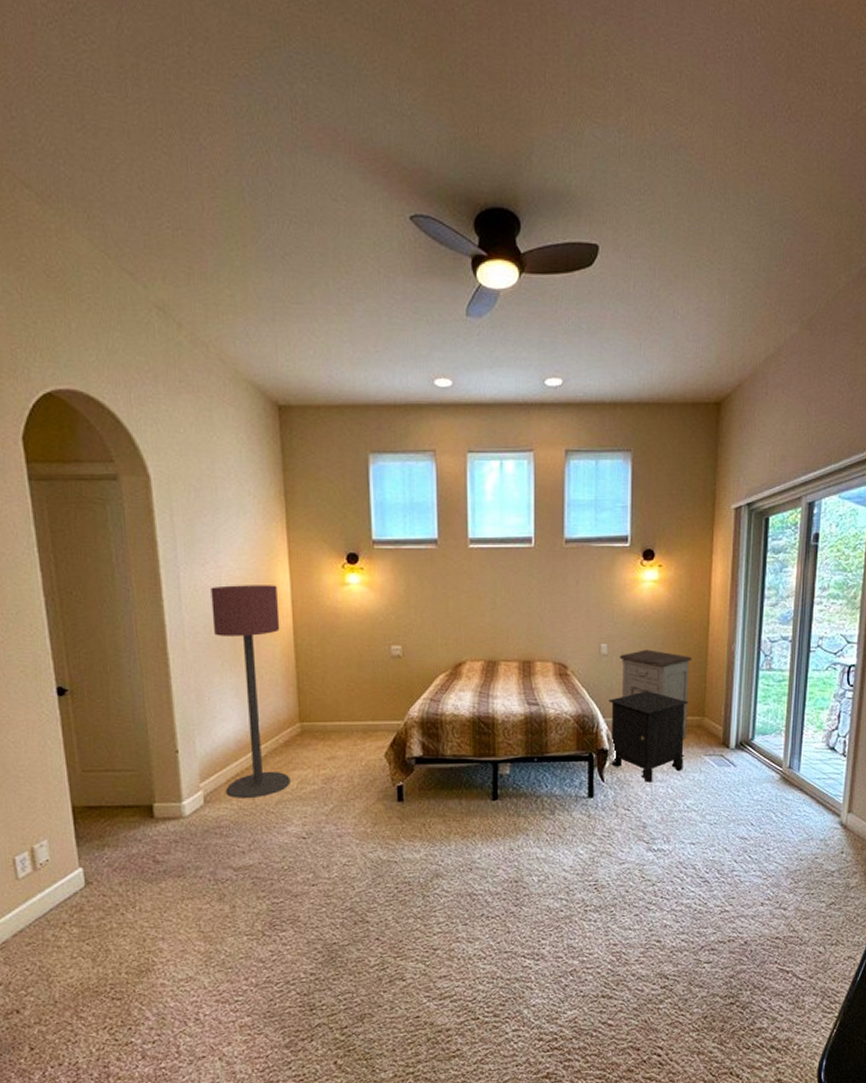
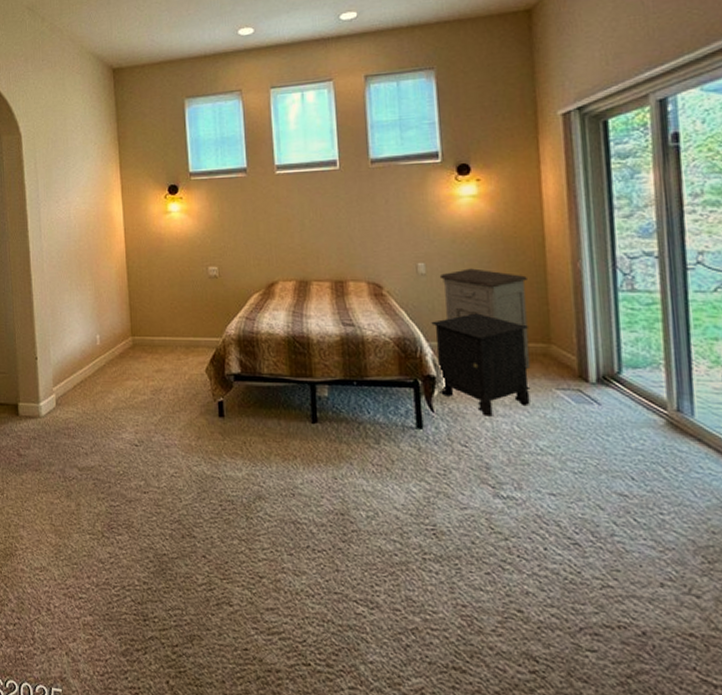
floor lamp: present [211,585,291,799] -> none [62,215,125,405]

